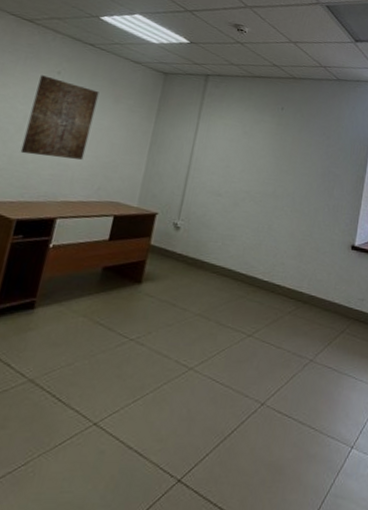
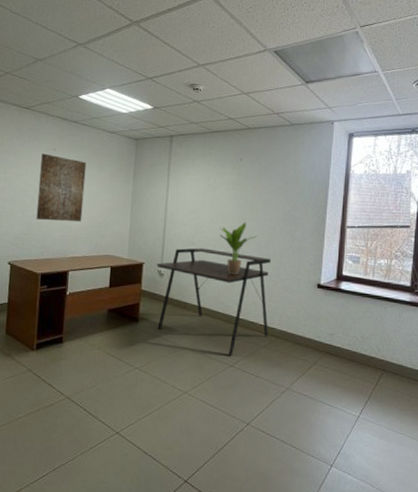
desk: none [164,199,306,324] -> present [157,248,272,356]
potted plant: none [250,174,293,232] -> present [219,222,257,275]

